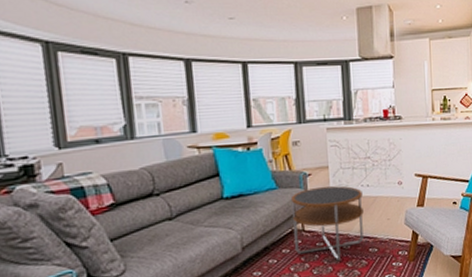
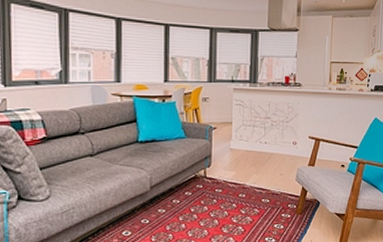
side table: present [290,185,364,261] -> none [196,139,260,207]

